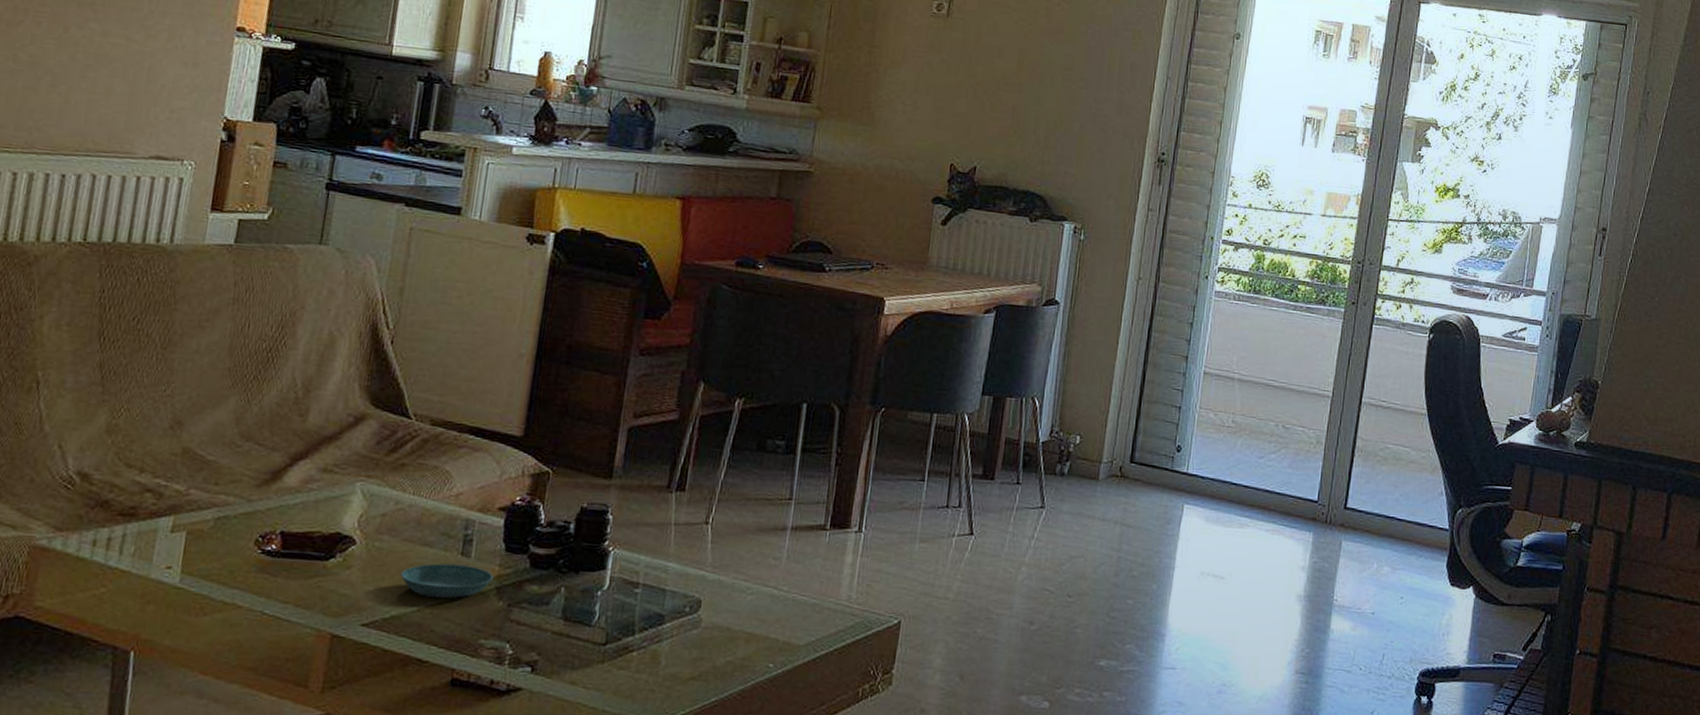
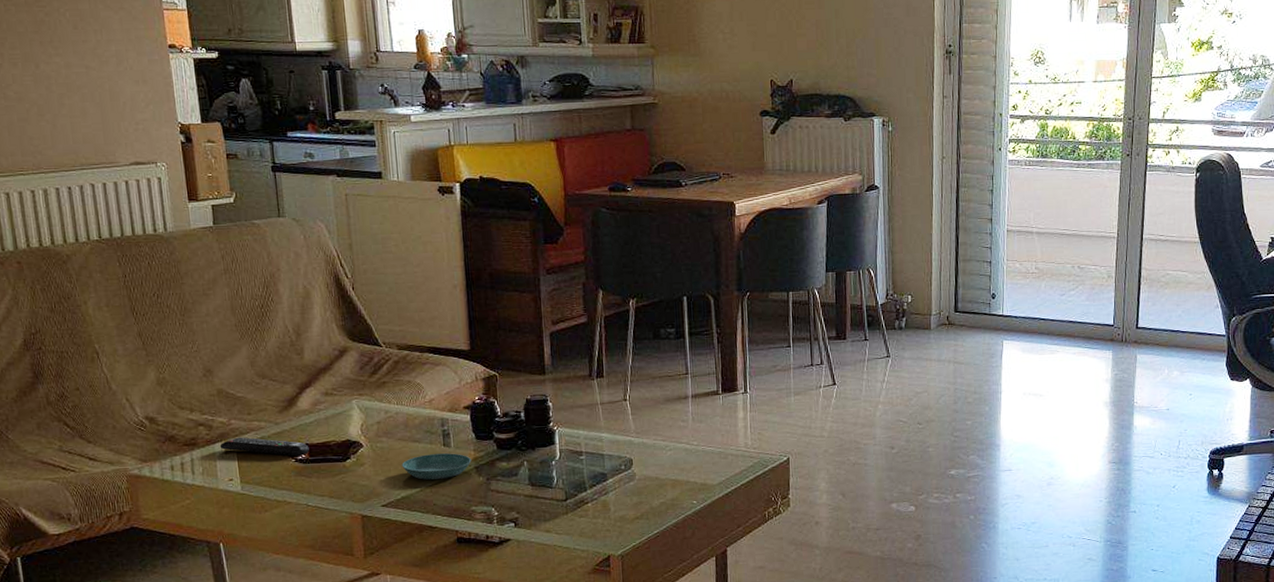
remote control: none [166,512,285,547] -> present [219,437,309,456]

